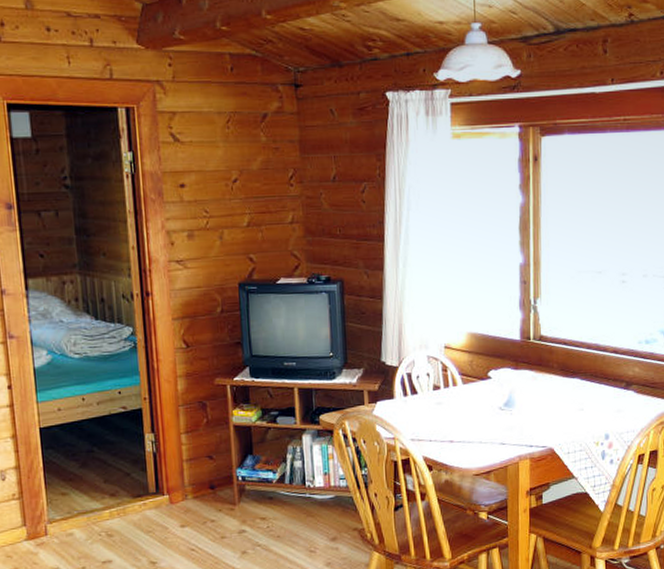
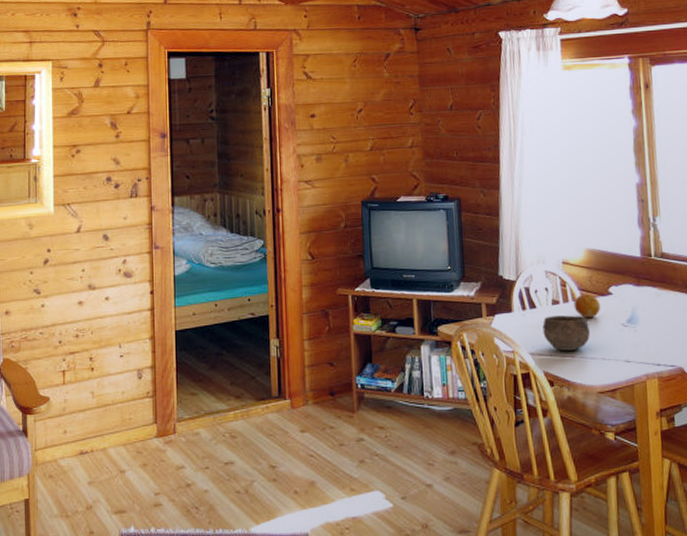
bowl: none [423,400,468,436] -> present [542,315,590,351]
fruit: none [454,378,480,402] -> present [573,293,601,317]

